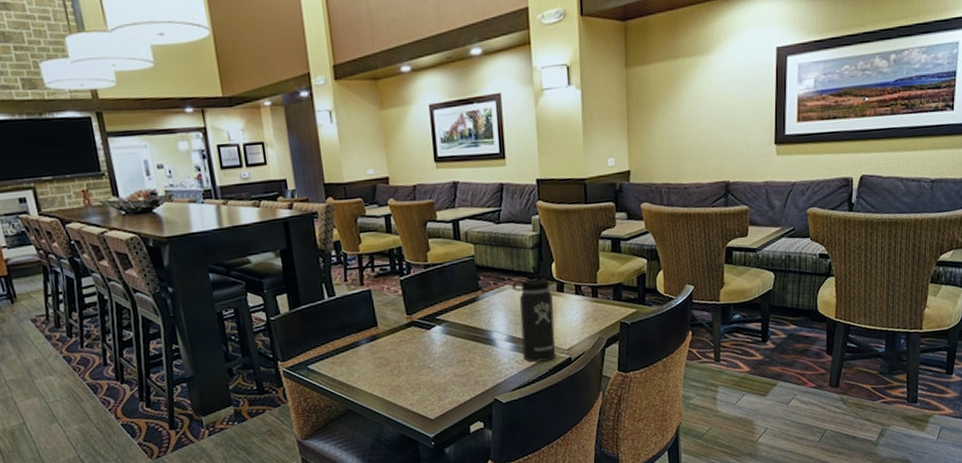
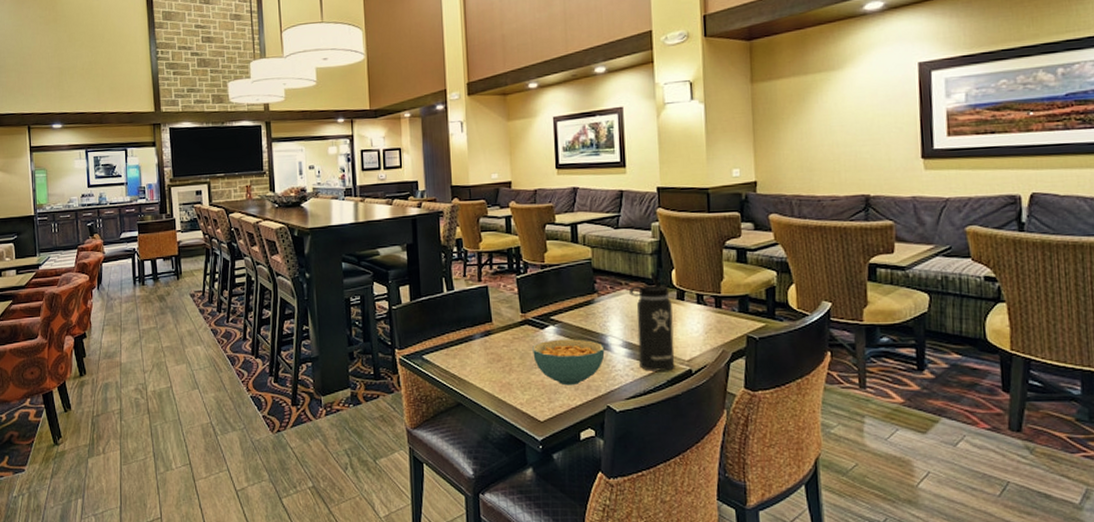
cereal bowl: none [420,337,491,383] -> present [532,339,605,386]

